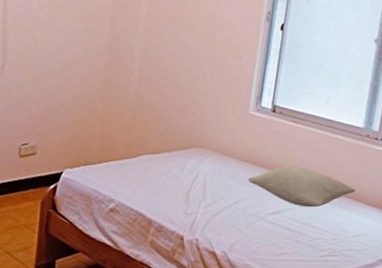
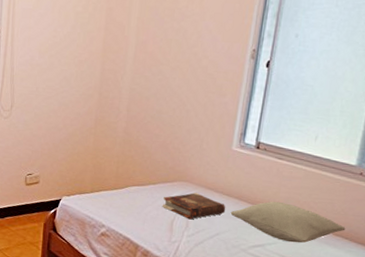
book: none [177,159,244,189] -> present [162,193,226,220]

